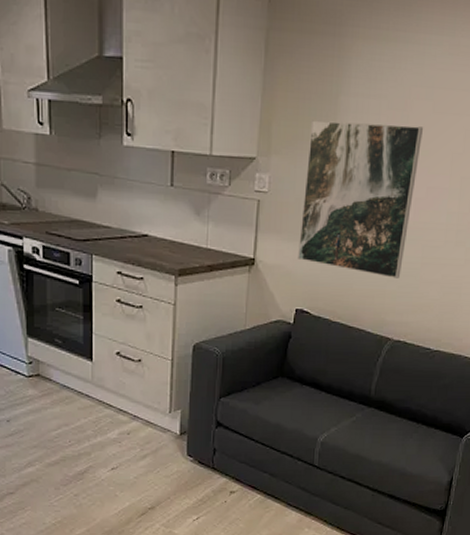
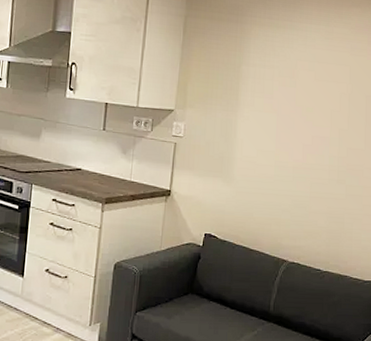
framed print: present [298,120,424,278] -> none [207,83,308,209]

